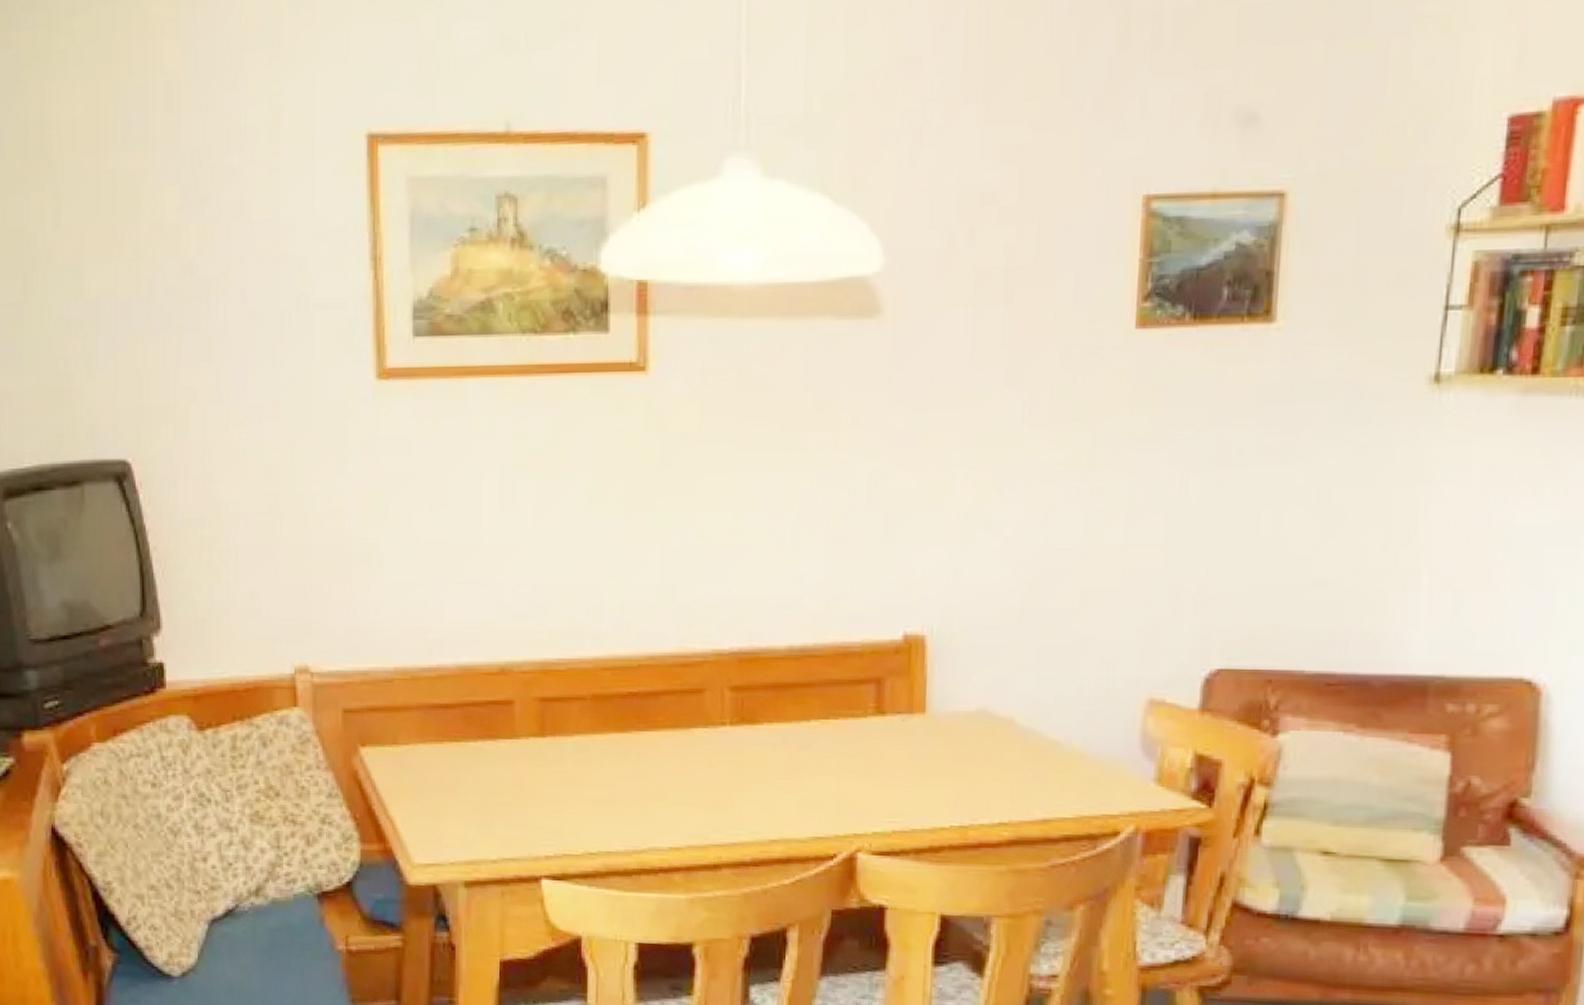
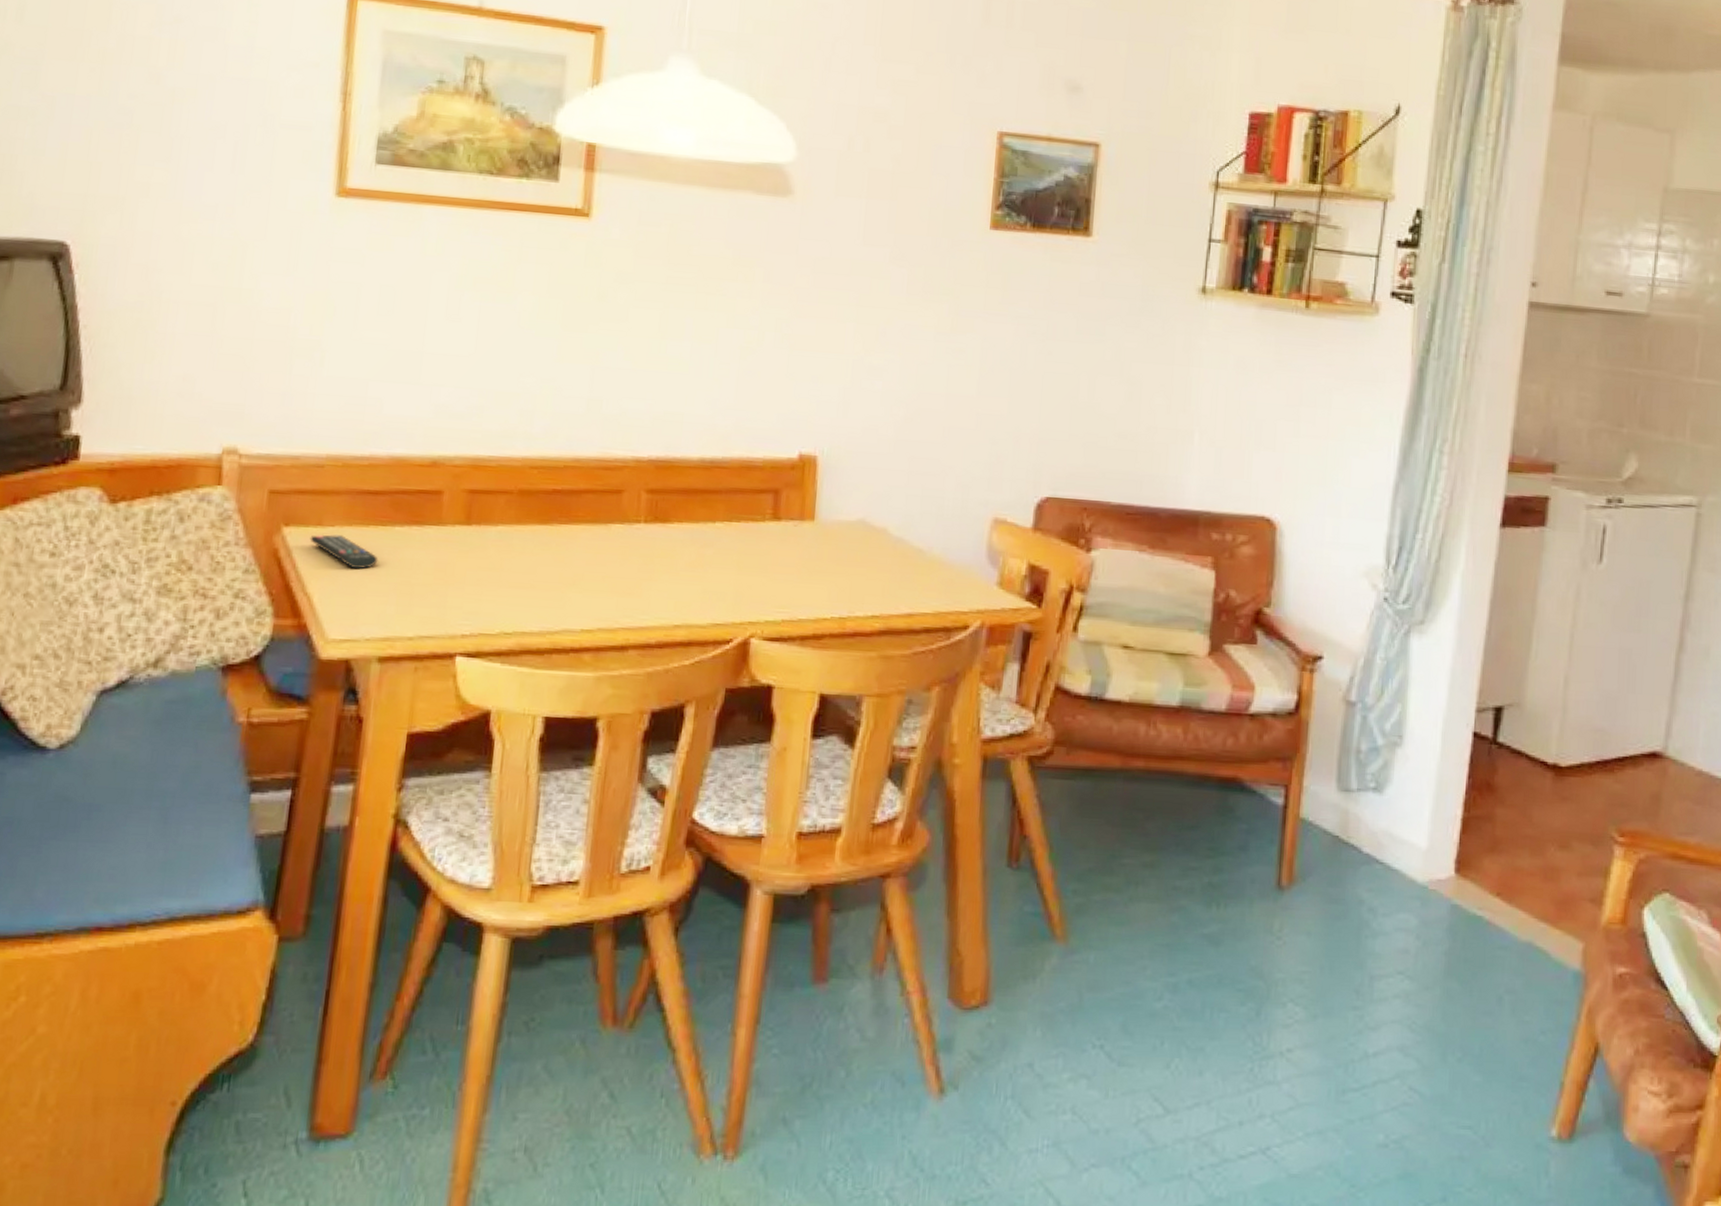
remote control: none [386,753,455,789] -> present [310,534,378,569]

